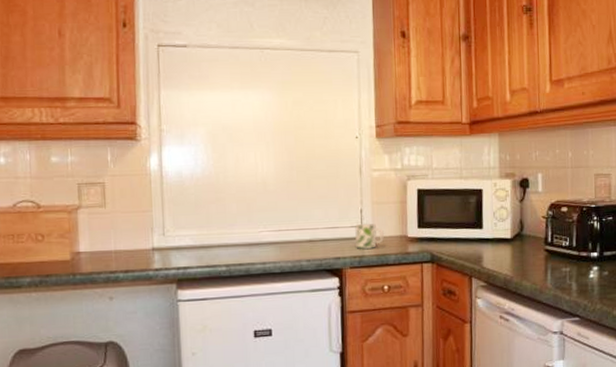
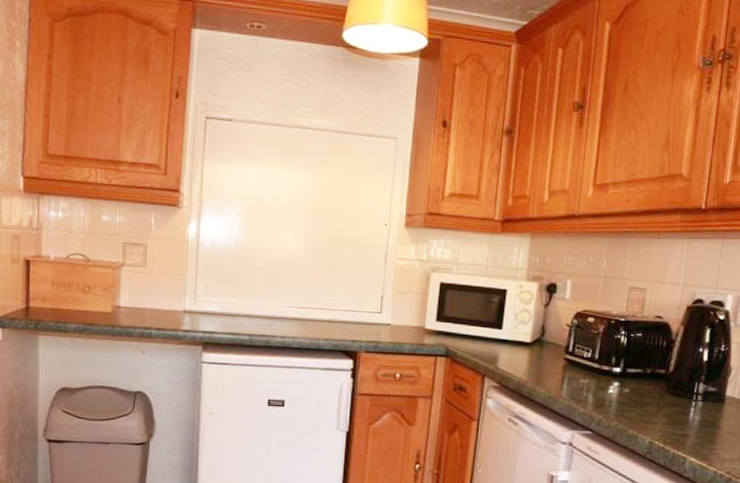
mug: present [354,223,385,250] -> none [372,309,403,336]

